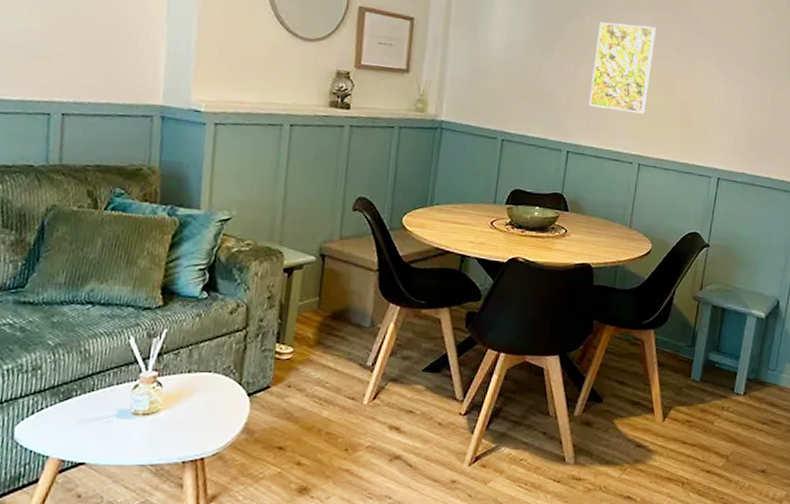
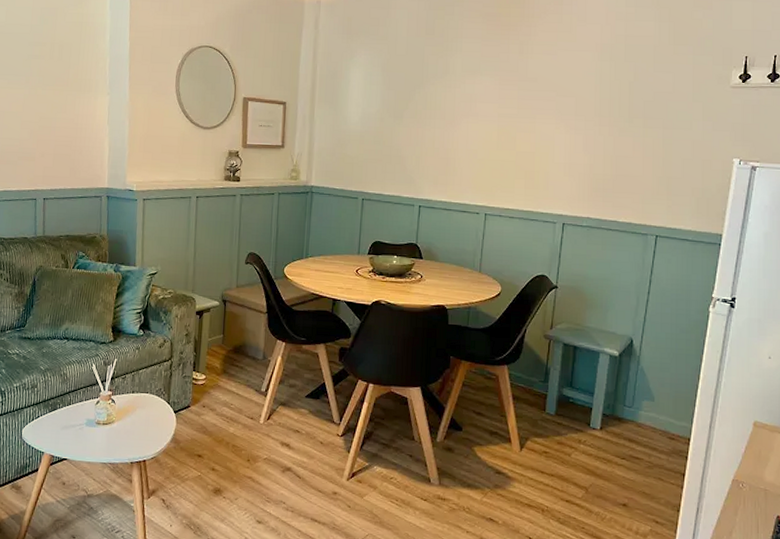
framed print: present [589,22,657,114] -> none [436,88,496,169]

